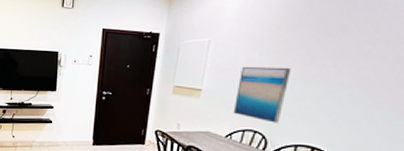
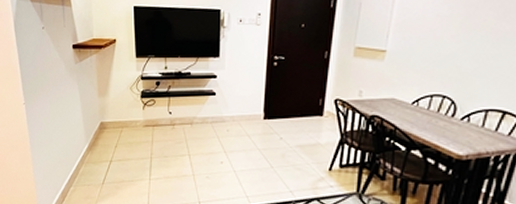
wall art: present [233,67,291,123] -> none [420,23,484,86]

